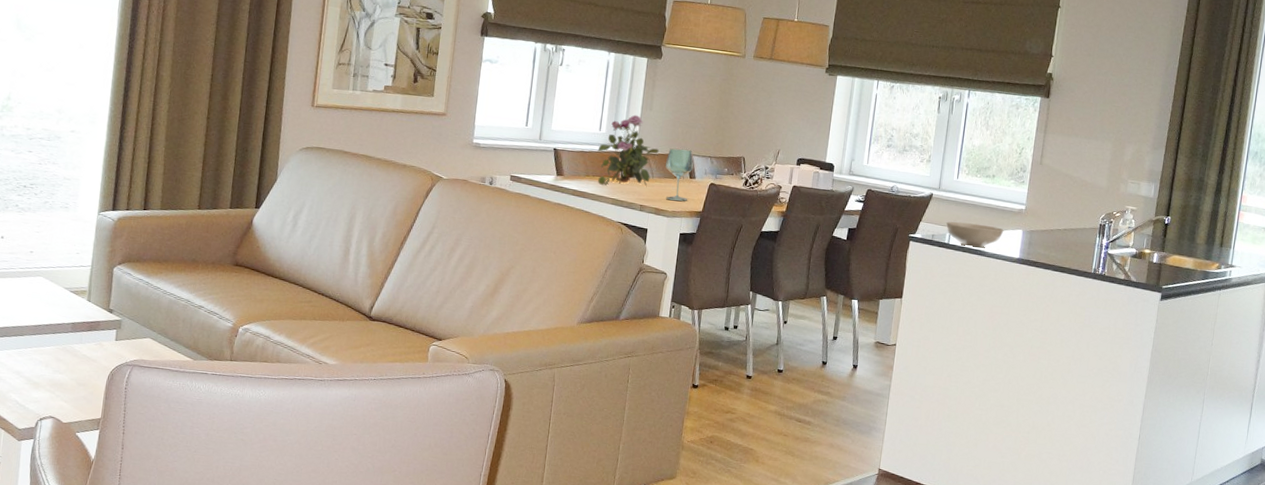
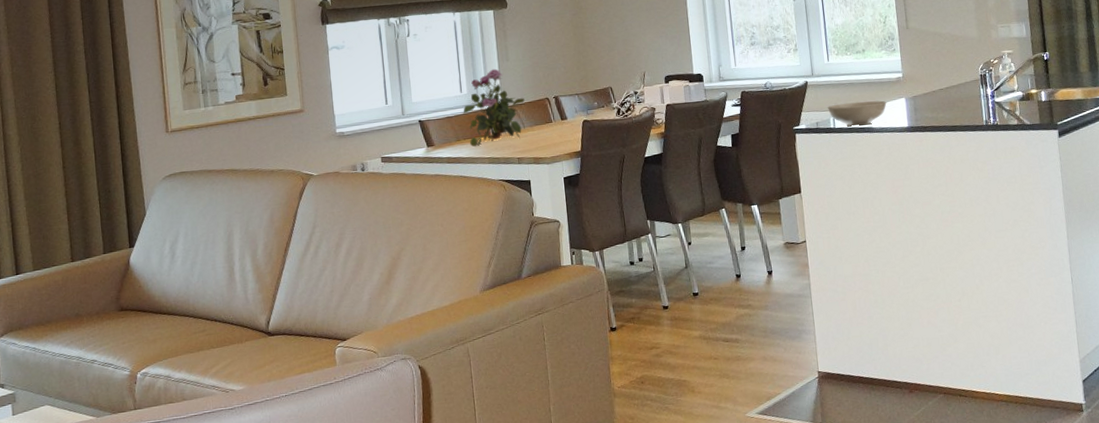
wine glass: present [665,148,694,201] -> none [533,91,564,147]

